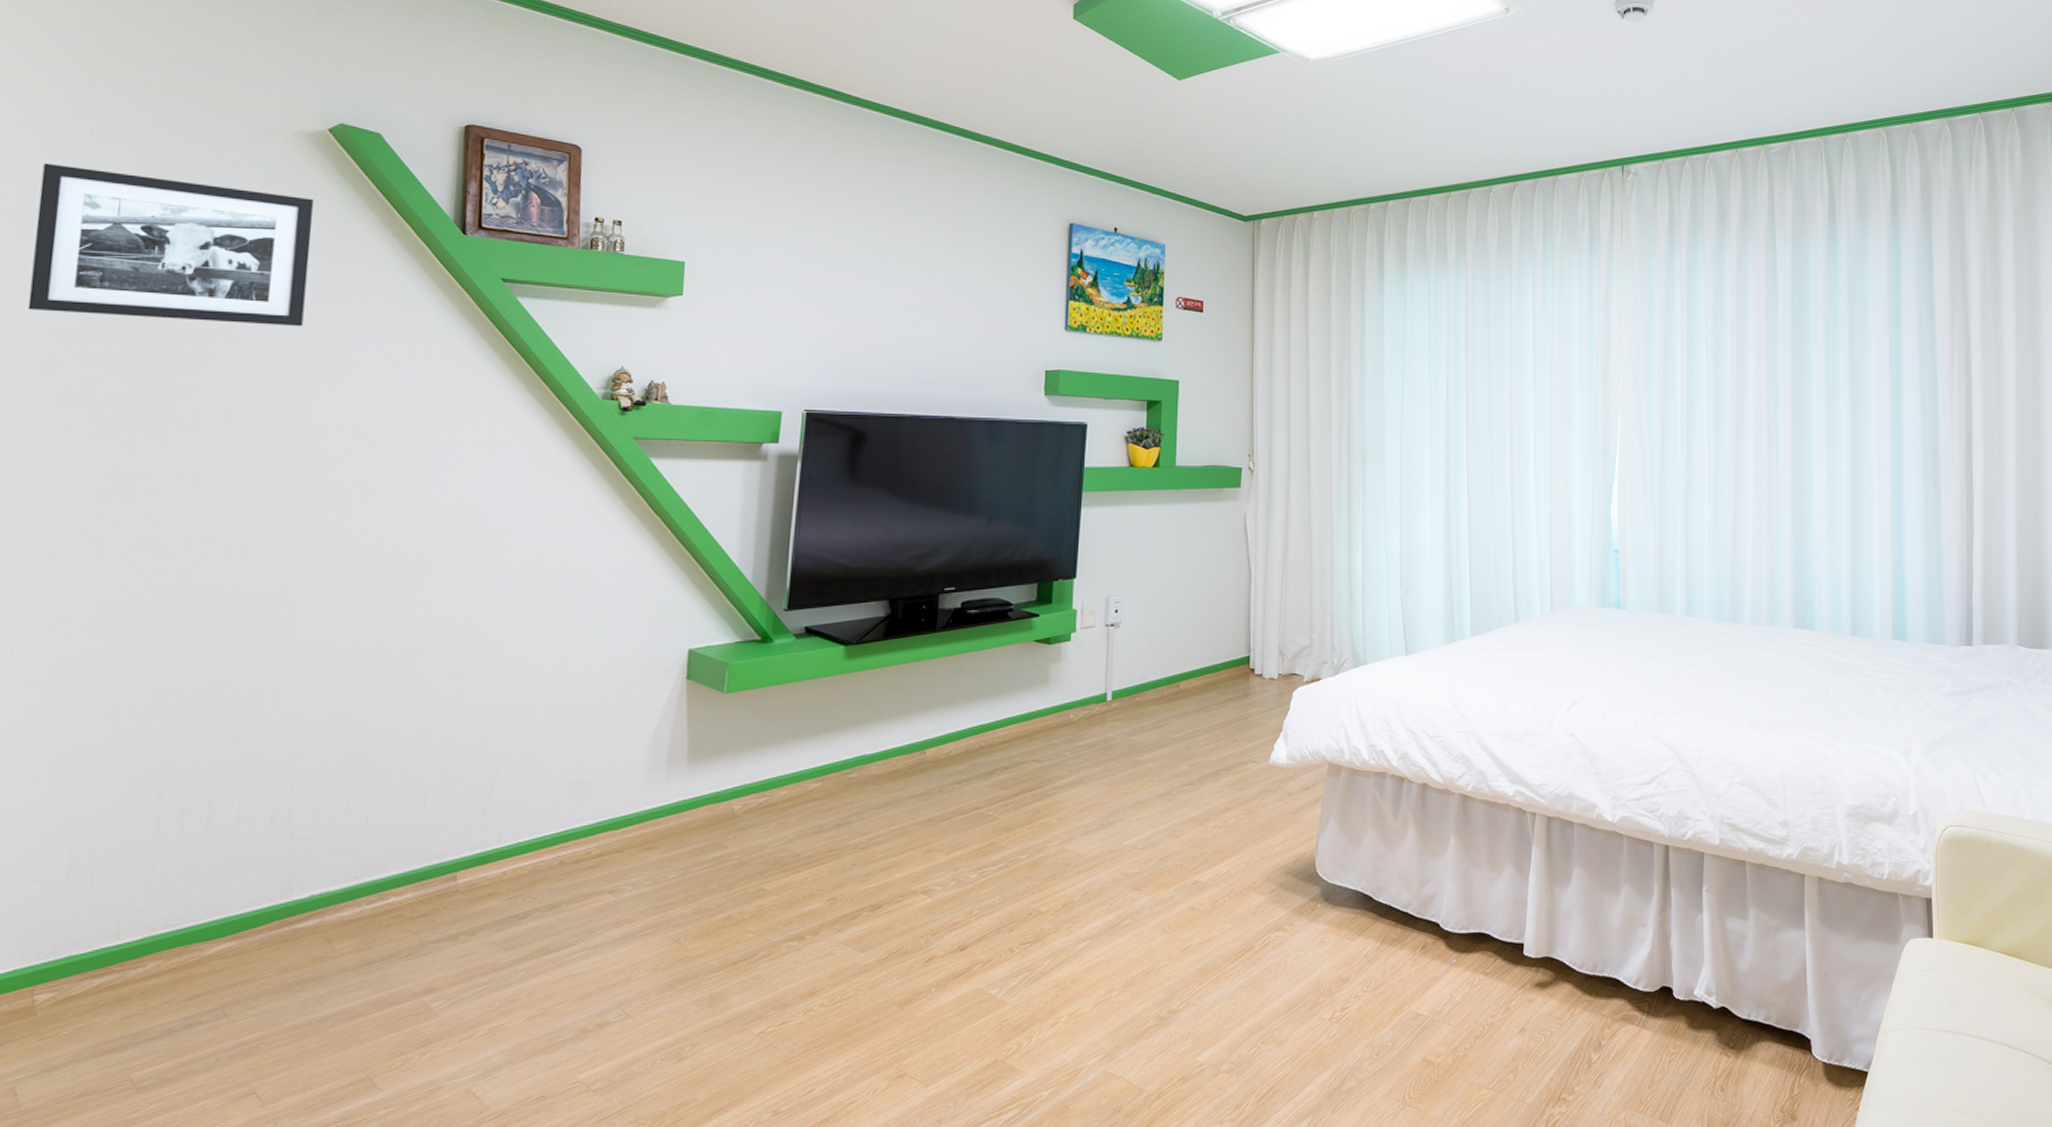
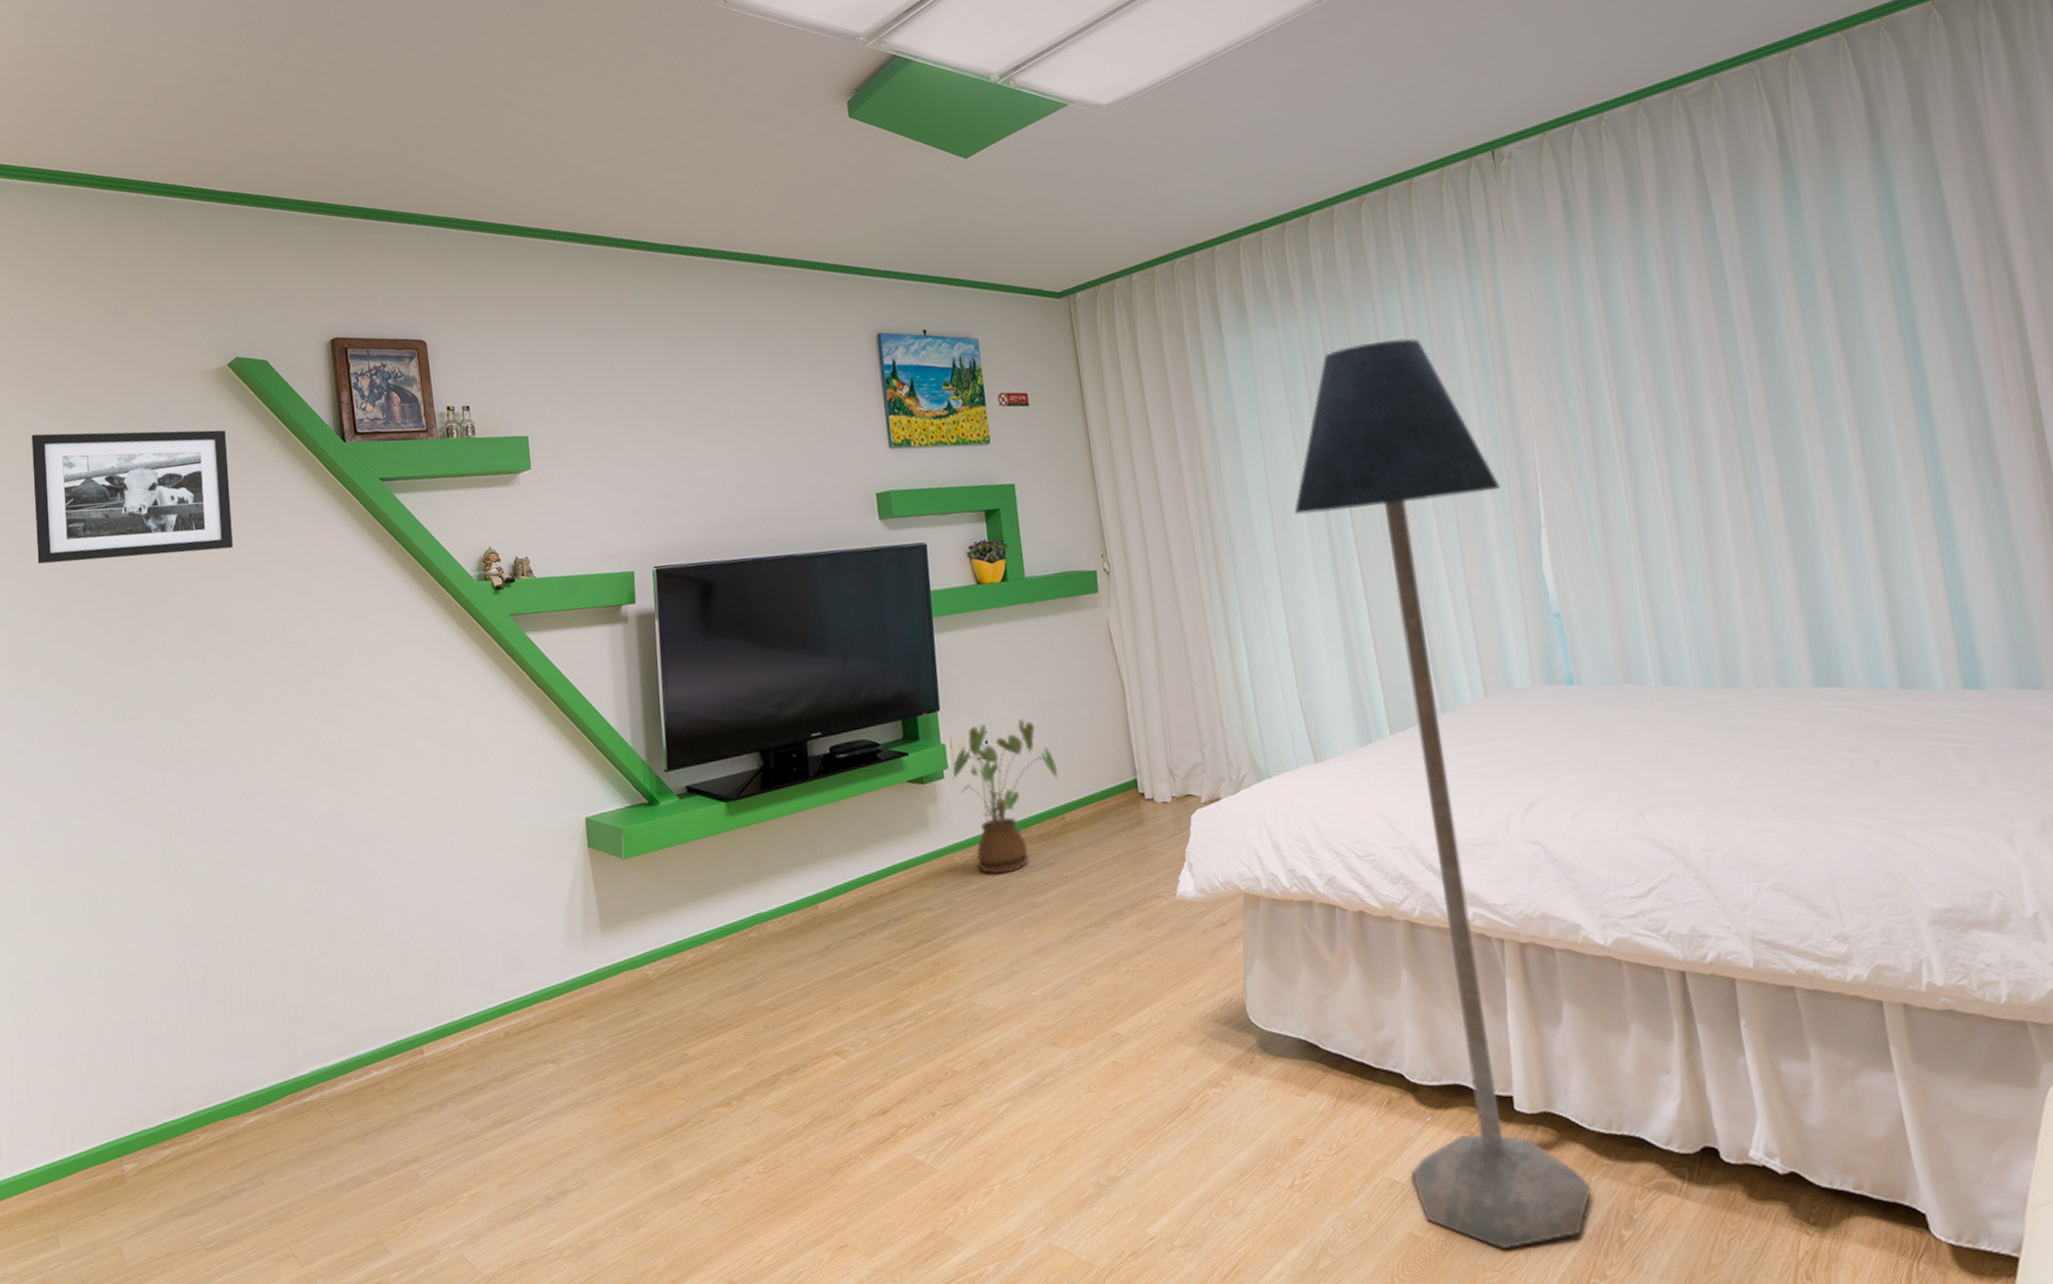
house plant: none [1079,593,1179,733] -> present [952,719,1058,875]
floor lamp: none [1420,305,1588,1070] -> present [1294,338,1591,1249]

